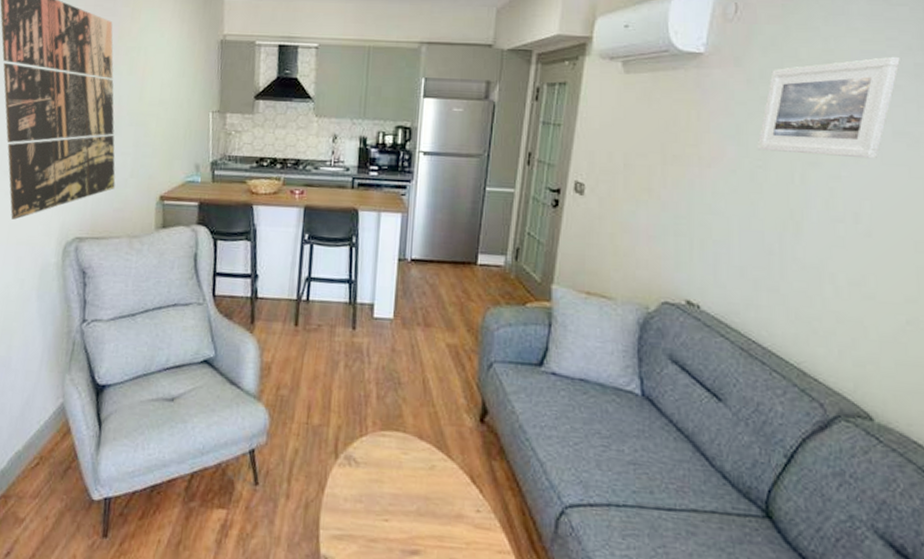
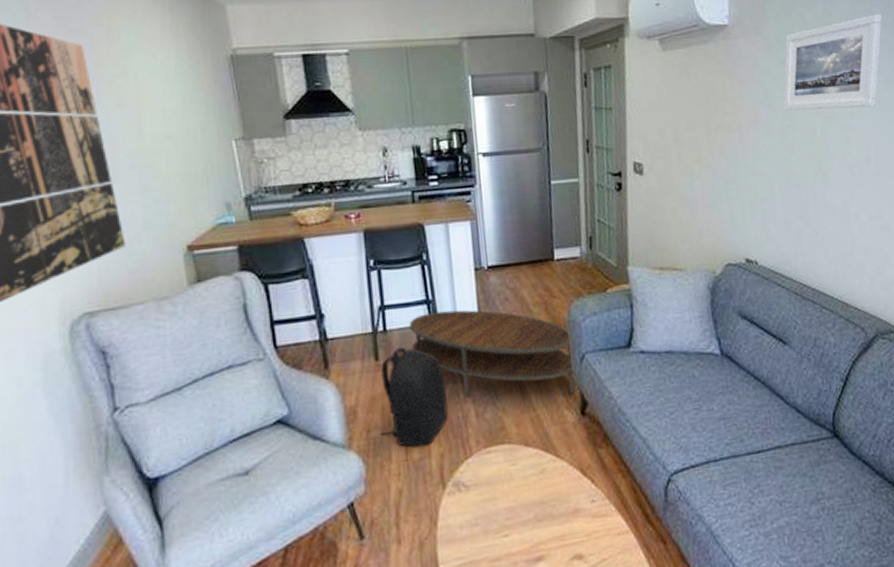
backpack: none [289,319,354,414] -> present [381,347,448,447]
coffee table: none [328,292,483,400] -> present [409,310,575,398]

